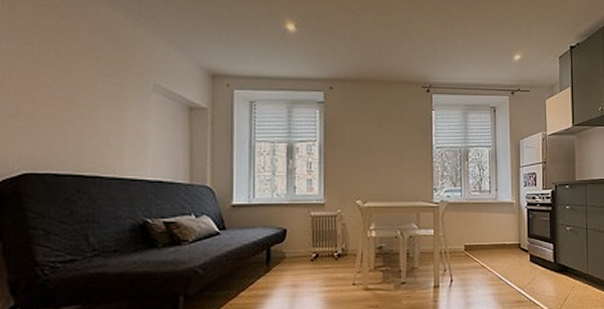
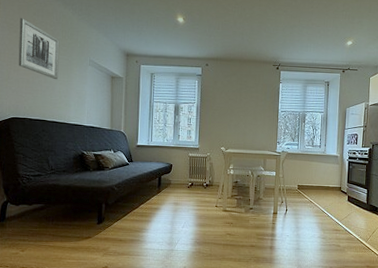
wall art: none [34,23,105,114] -> present [18,18,60,80]

